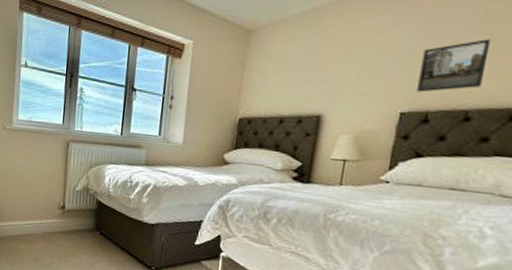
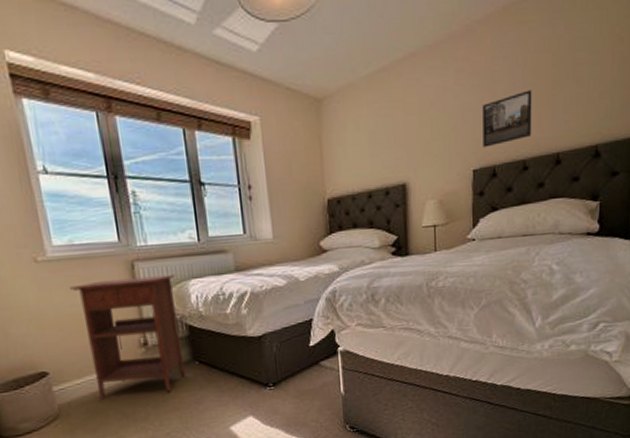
nightstand: none [22,151,98,251] -> present [70,274,185,400]

